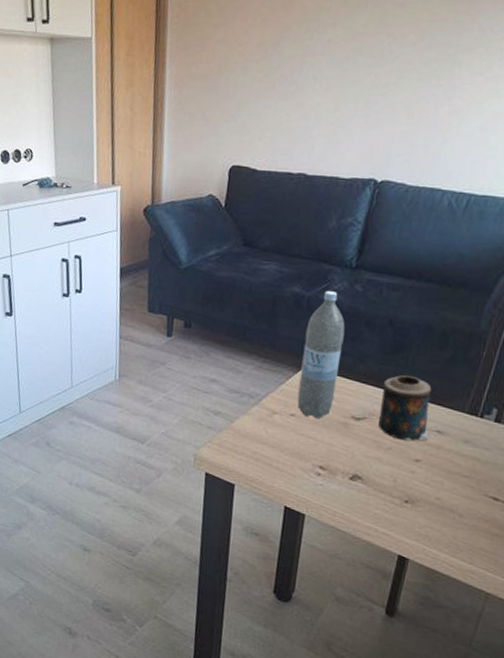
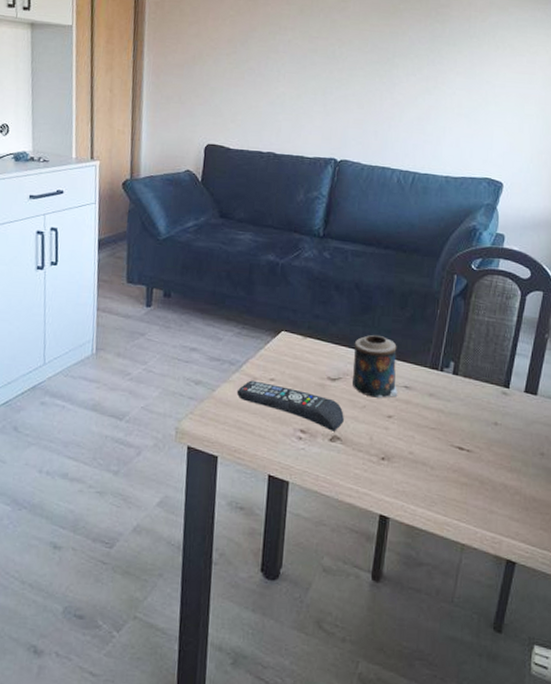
remote control: none [255,414,367,471] -> present [236,380,344,432]
water bottle: present [297,291,345,419] -> none [276,258,317,382]

